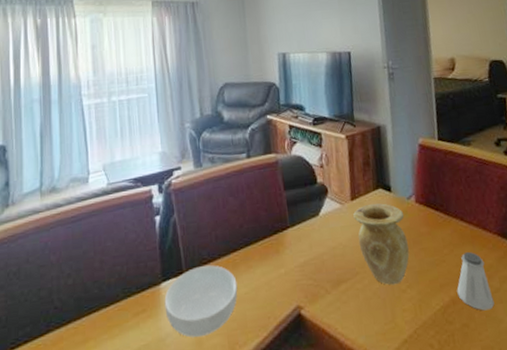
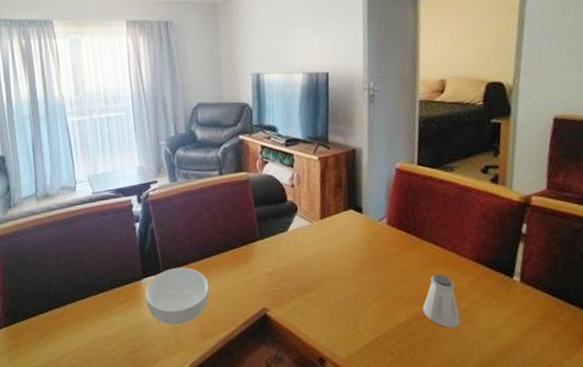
vase: present [352,203,410,286] -> none [321,223,376,298]

